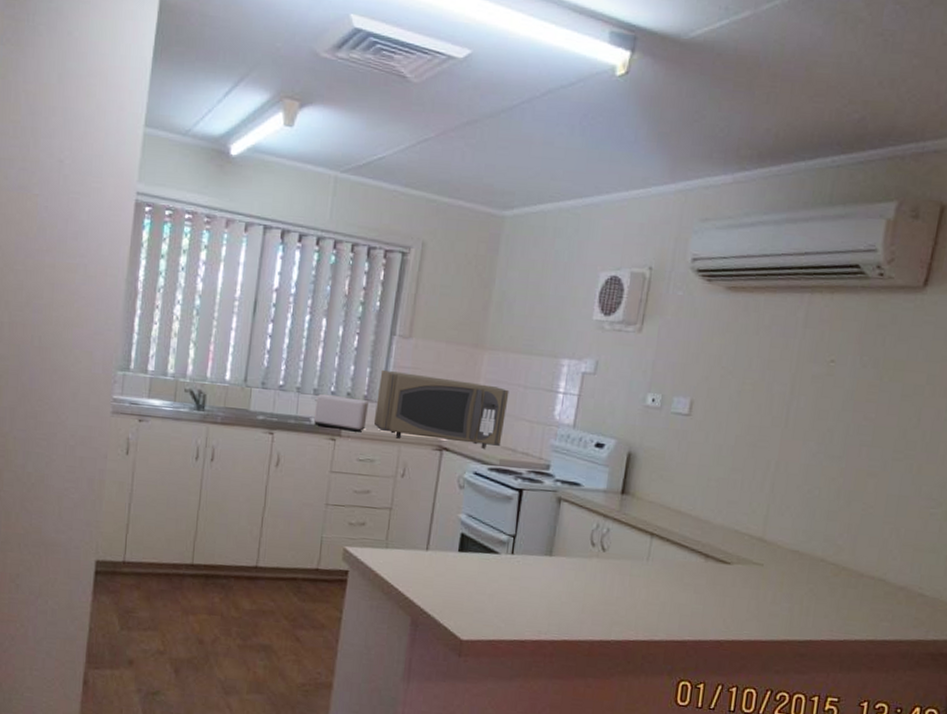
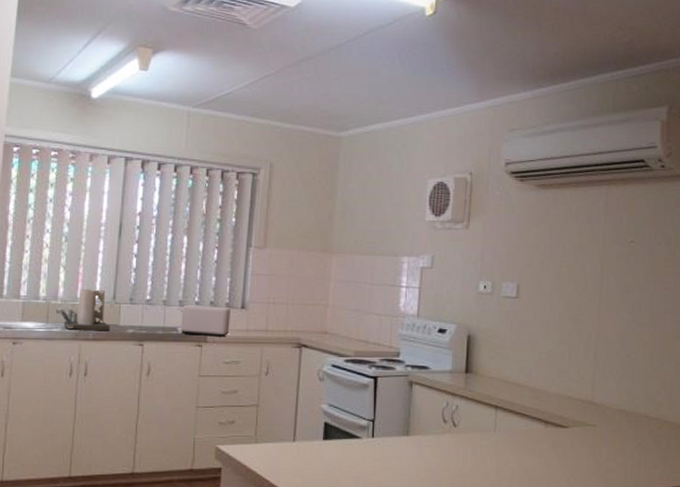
paper towel roll: none [191,368,240,416] -> present [63,289,110,332]
microwave: present [373,369,509,449] -> none [236,278,358,342]

